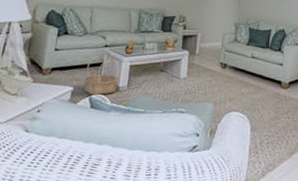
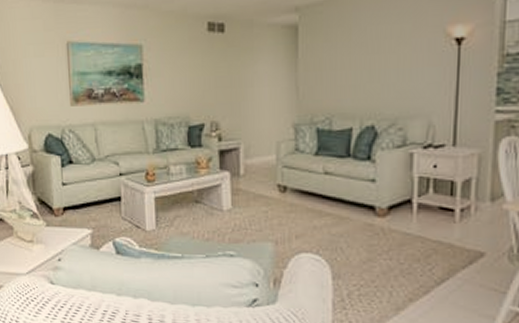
basket: present [83,55,120,96] -> none [101,187,145,239]

